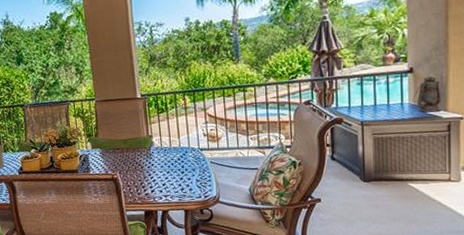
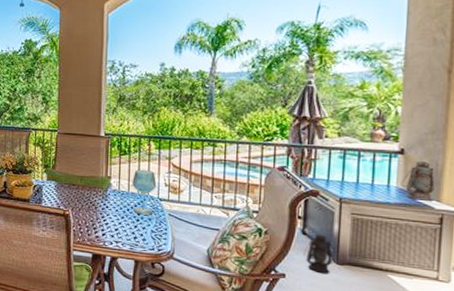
wine glass: none [172,123,197,167] -> present [132,169,157,215]
lantern: none [335,157,360,193] -> present [304,234,333,274]

